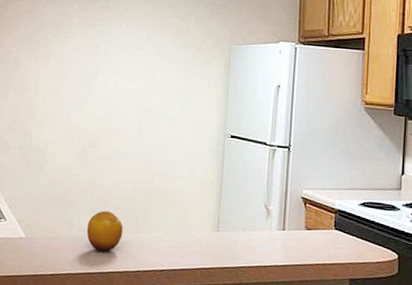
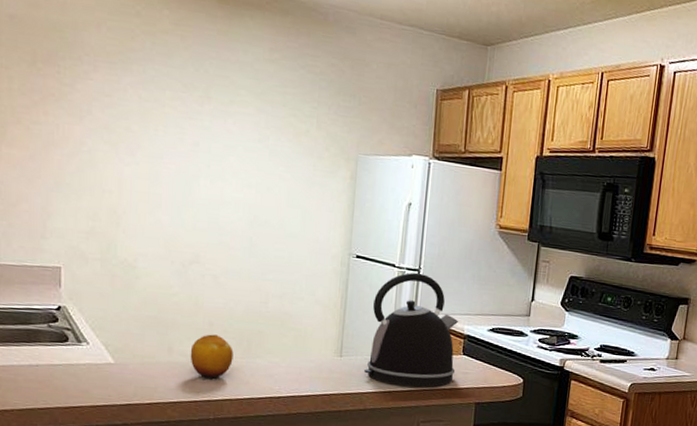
kettle: none [240,149,330,262] -> present [364,272,459,387]

